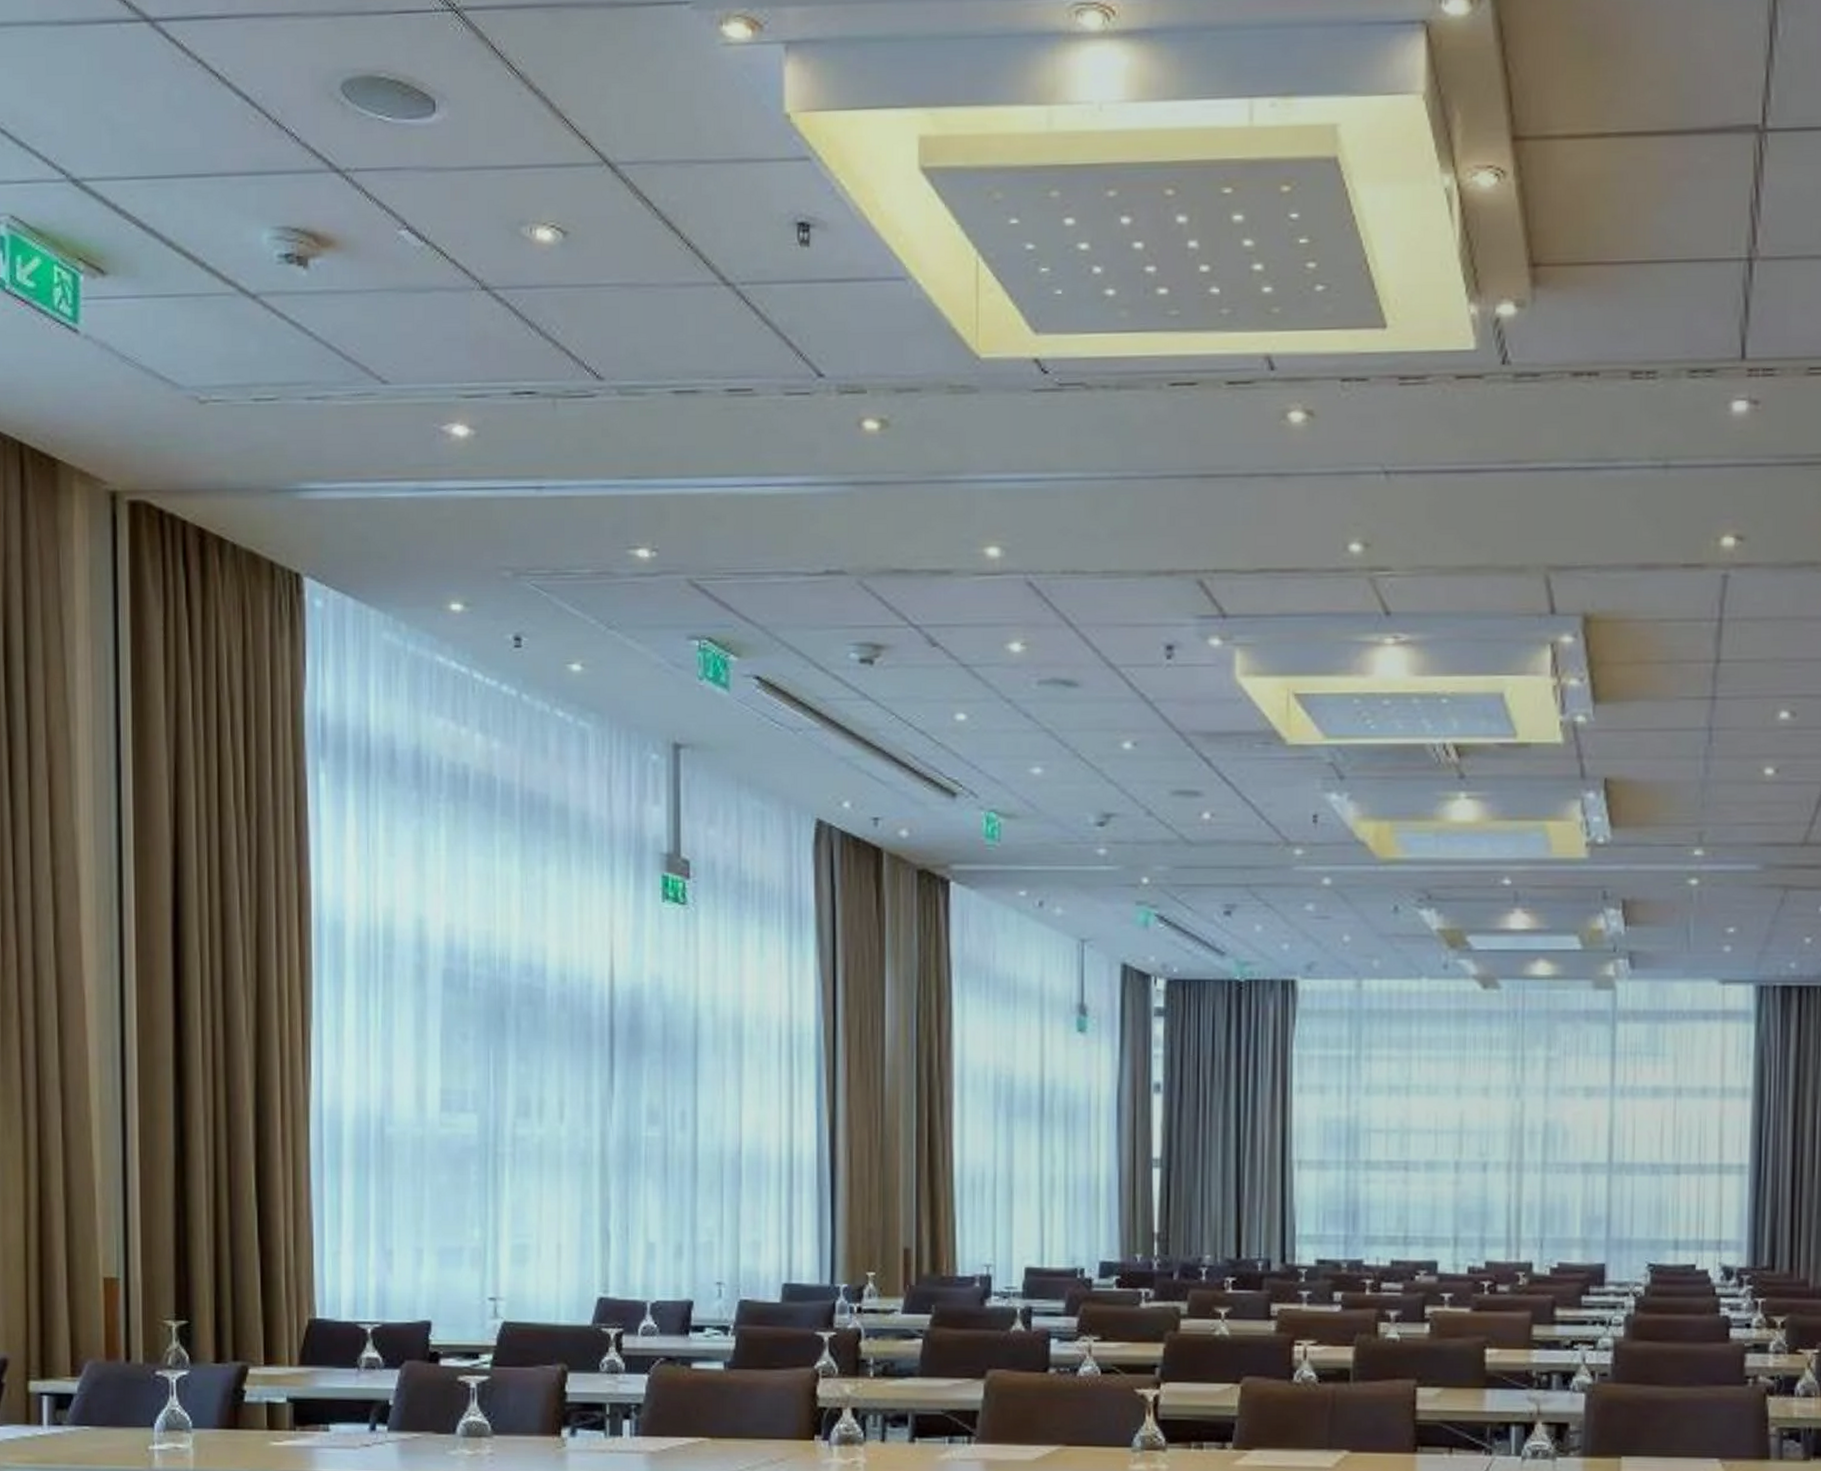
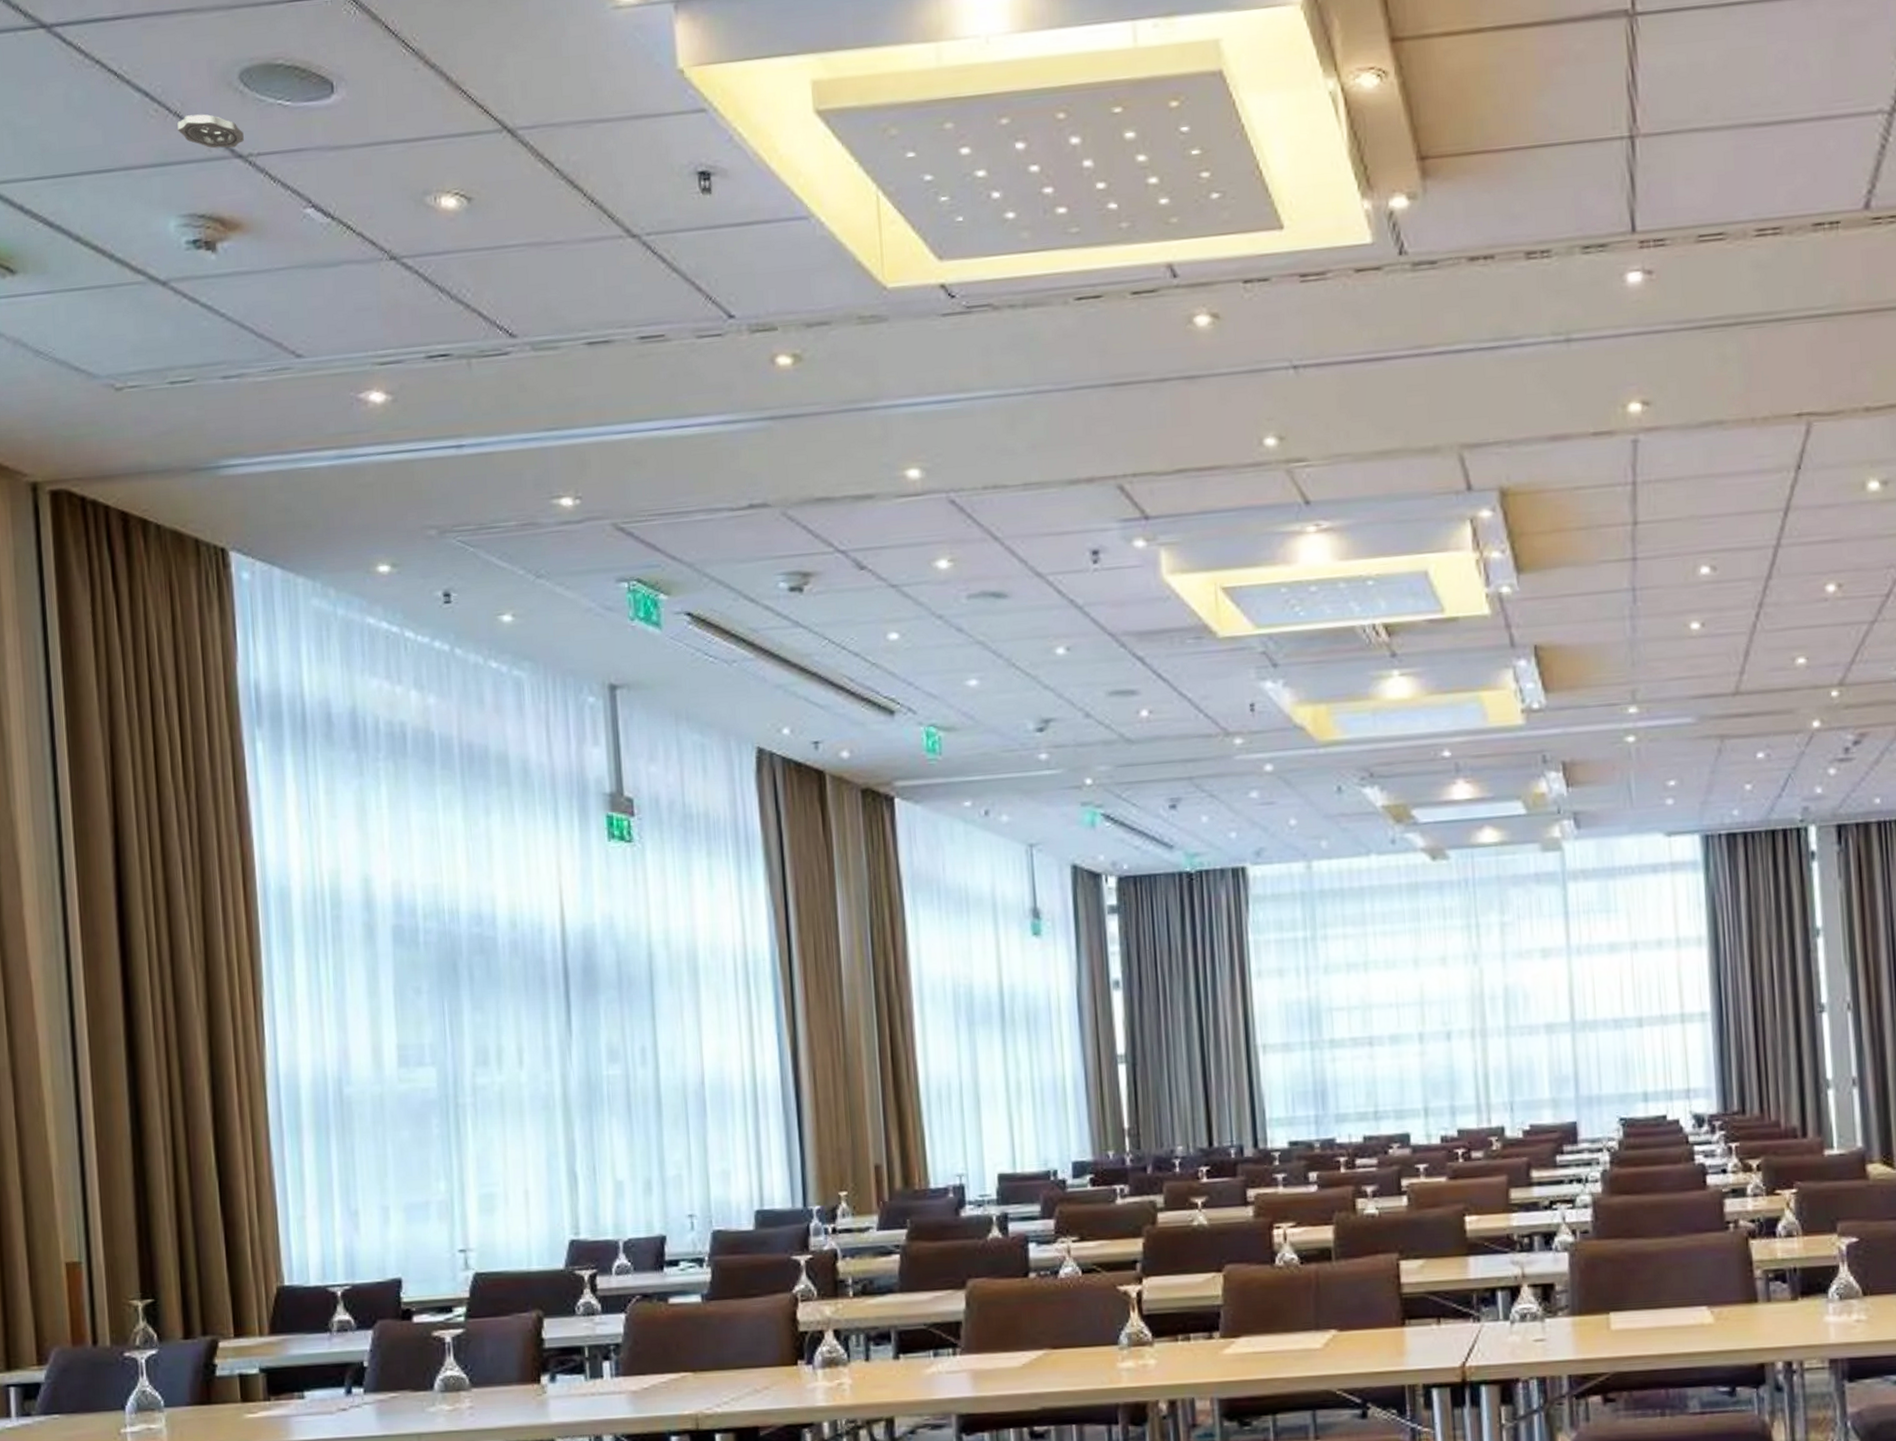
smoke detector: none [276,123,342,161] -> present [177,114,244,149]

